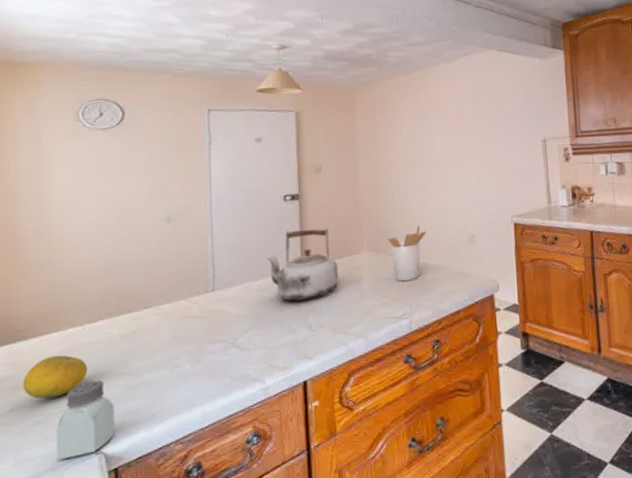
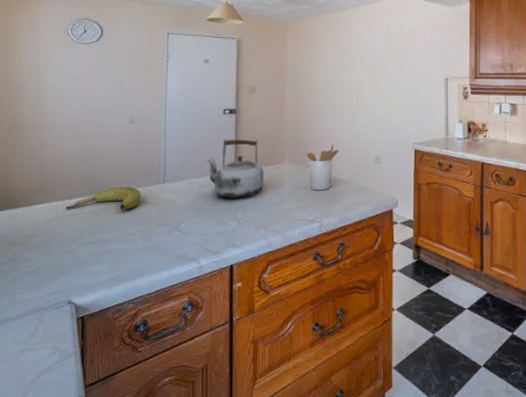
fruit: present [22,355,88,399] -> none [17,222,66,255]
saltshaker: present [55,380,115,461] -> none [39,245,84,305]
banana: none [86,300,185,336] -> present [65,187,141,210]

